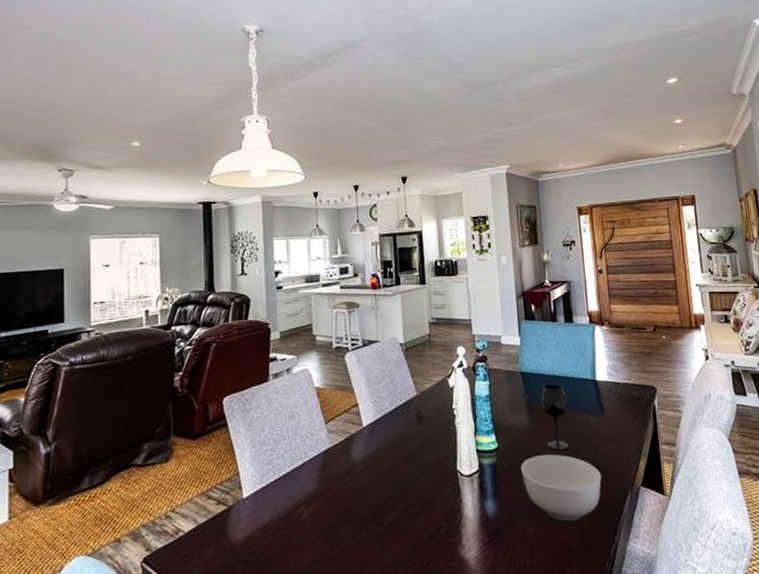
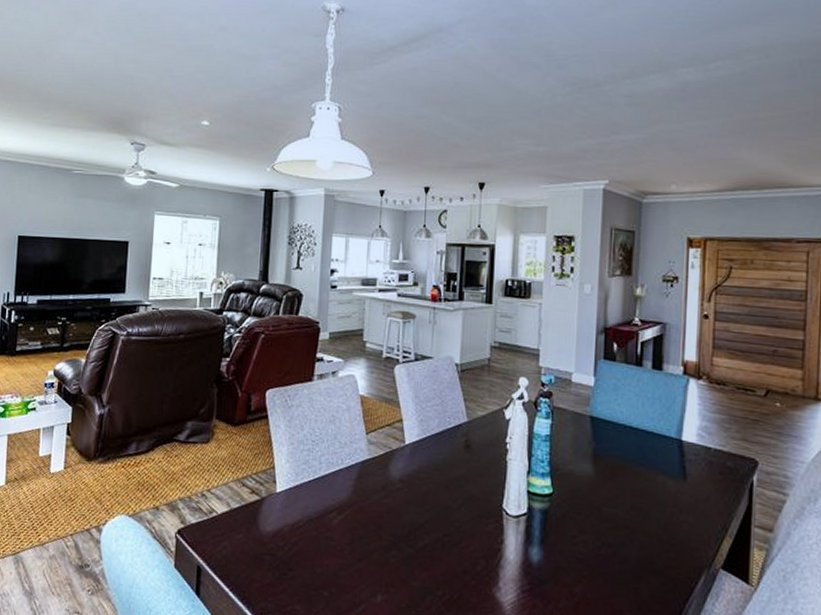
bowl: present [521,454,602,522] -> none [576,510,672,590]
wine glass: present [540,384,570,451] -> none [610,435,642,511]

